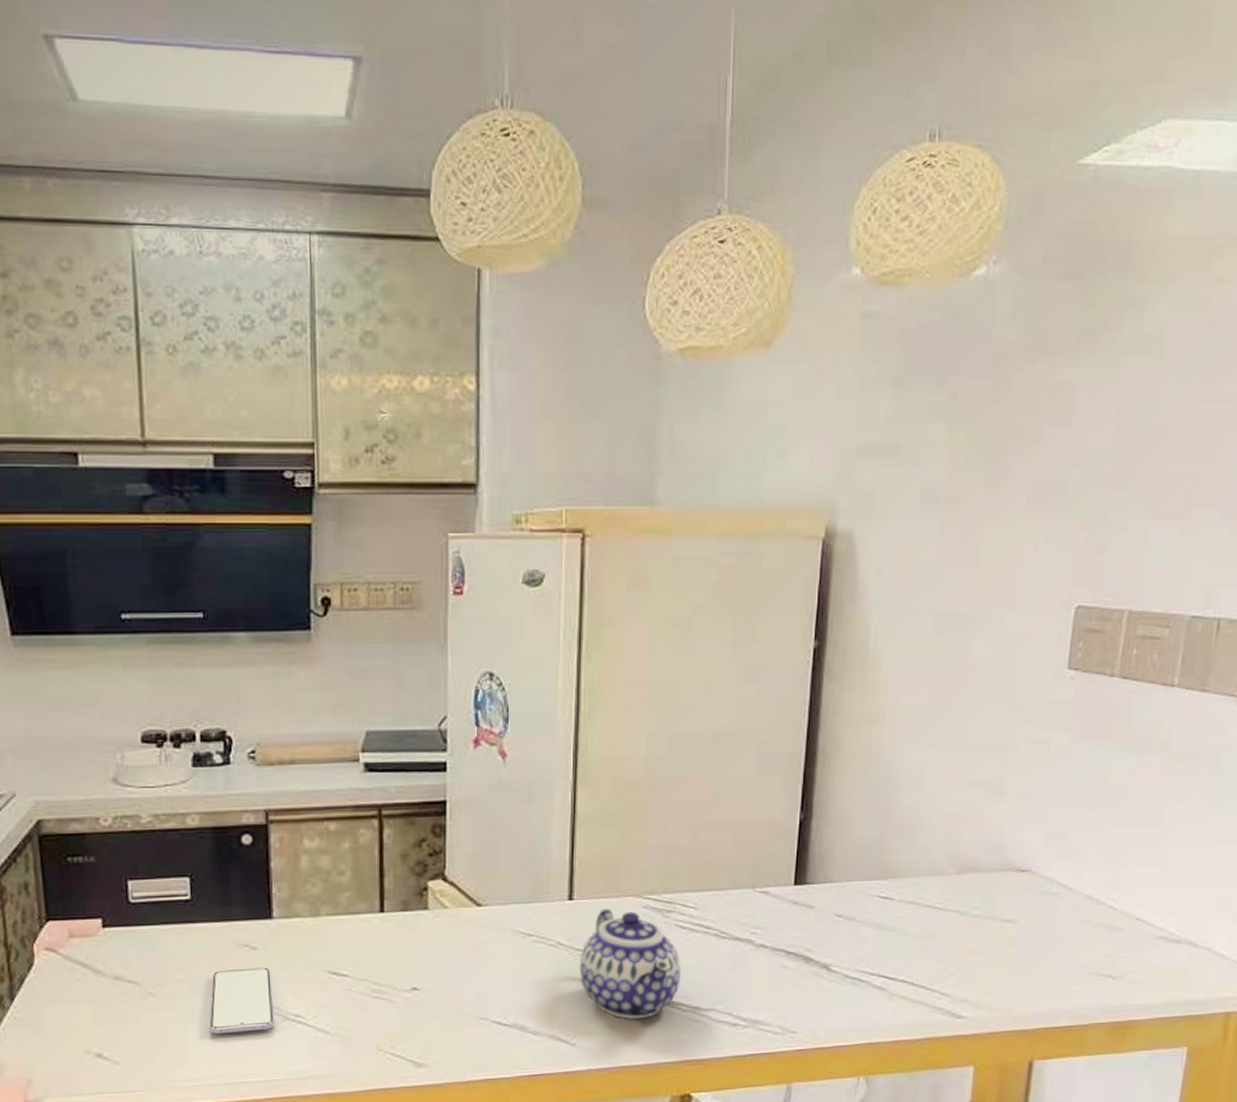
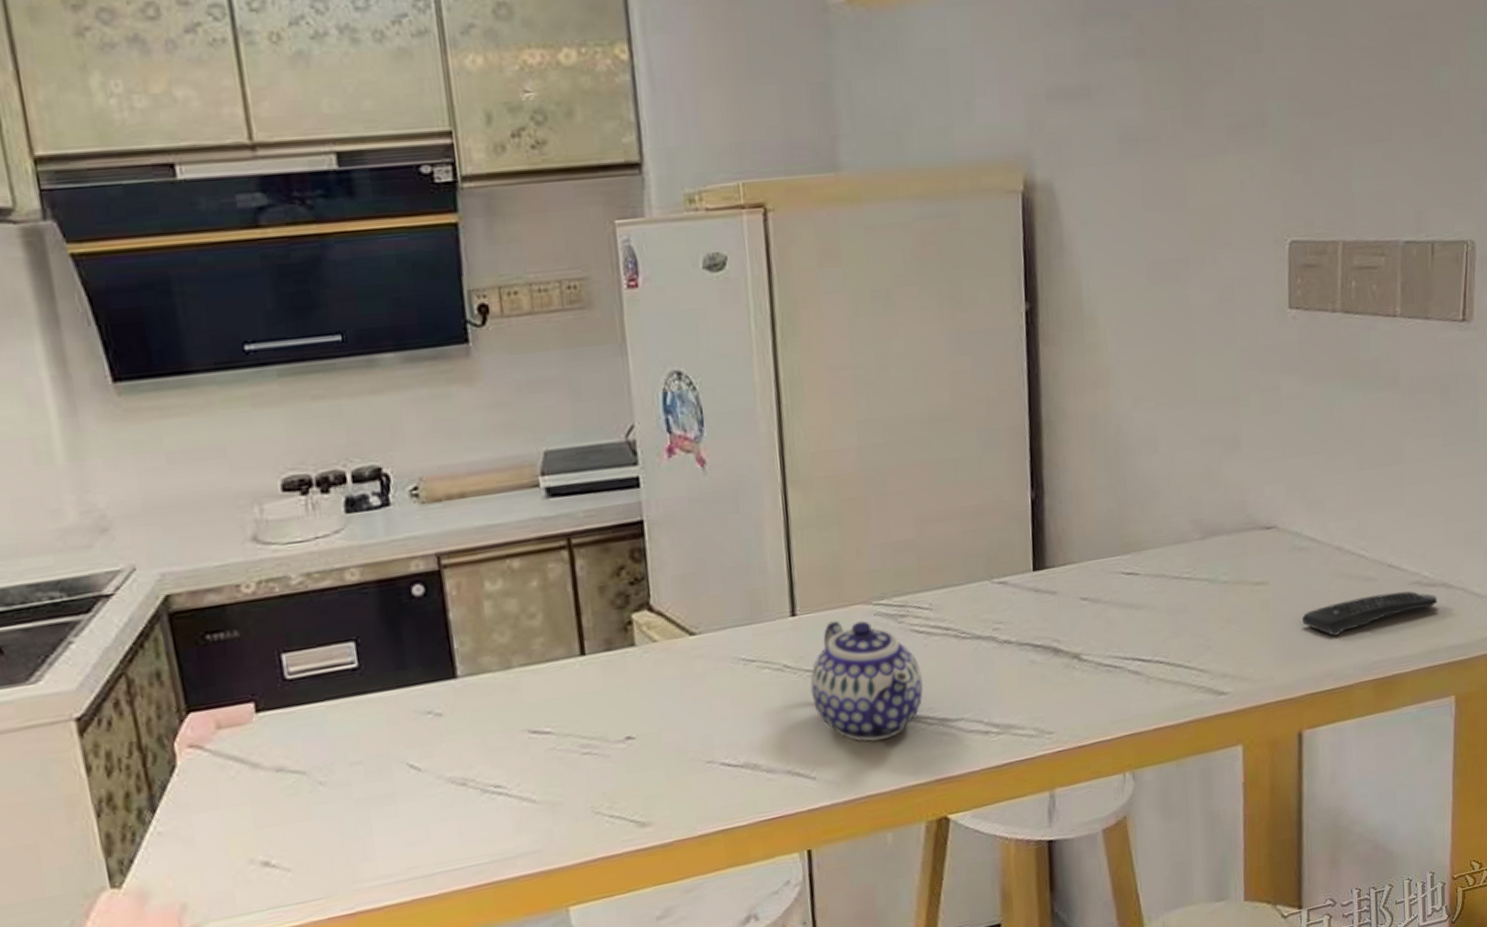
smartphone: present [209,967,274,1034] -> none [392,735,471,821]
remote control: none [1046,944,1182,978] -> present [1302,591,1438,636]

